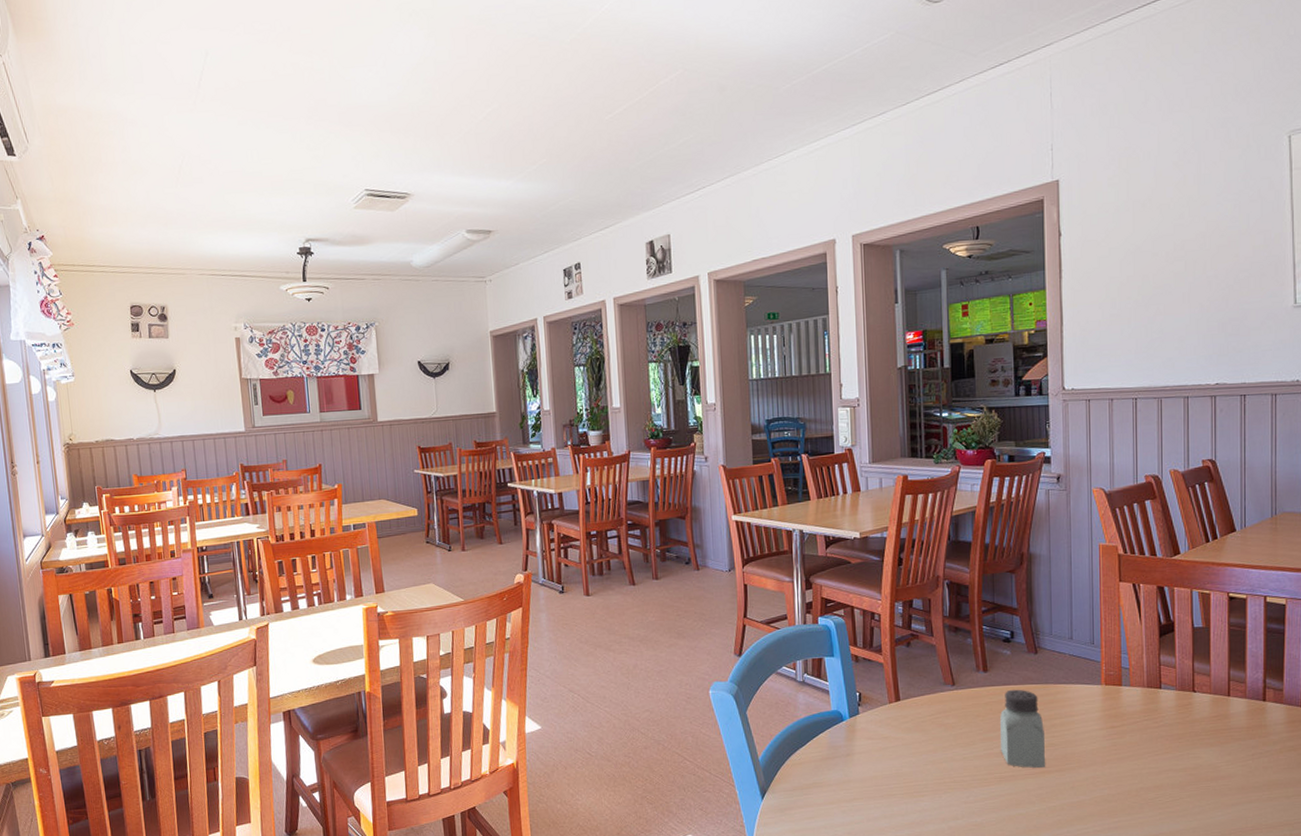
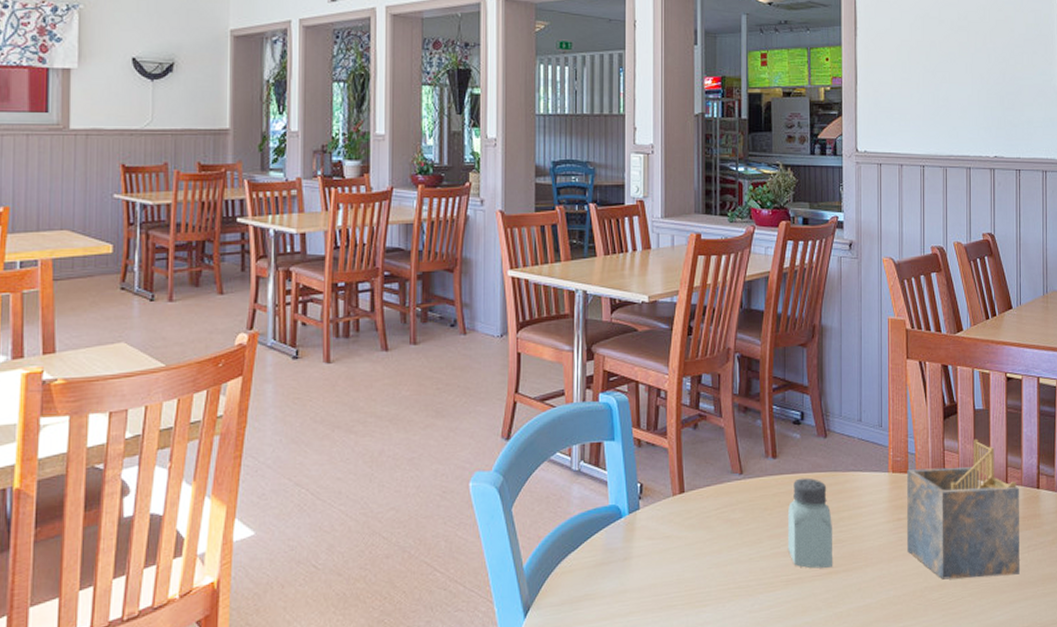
napkin holder: none [1120,654,1244,782] -> present [906,438,1020,580]

